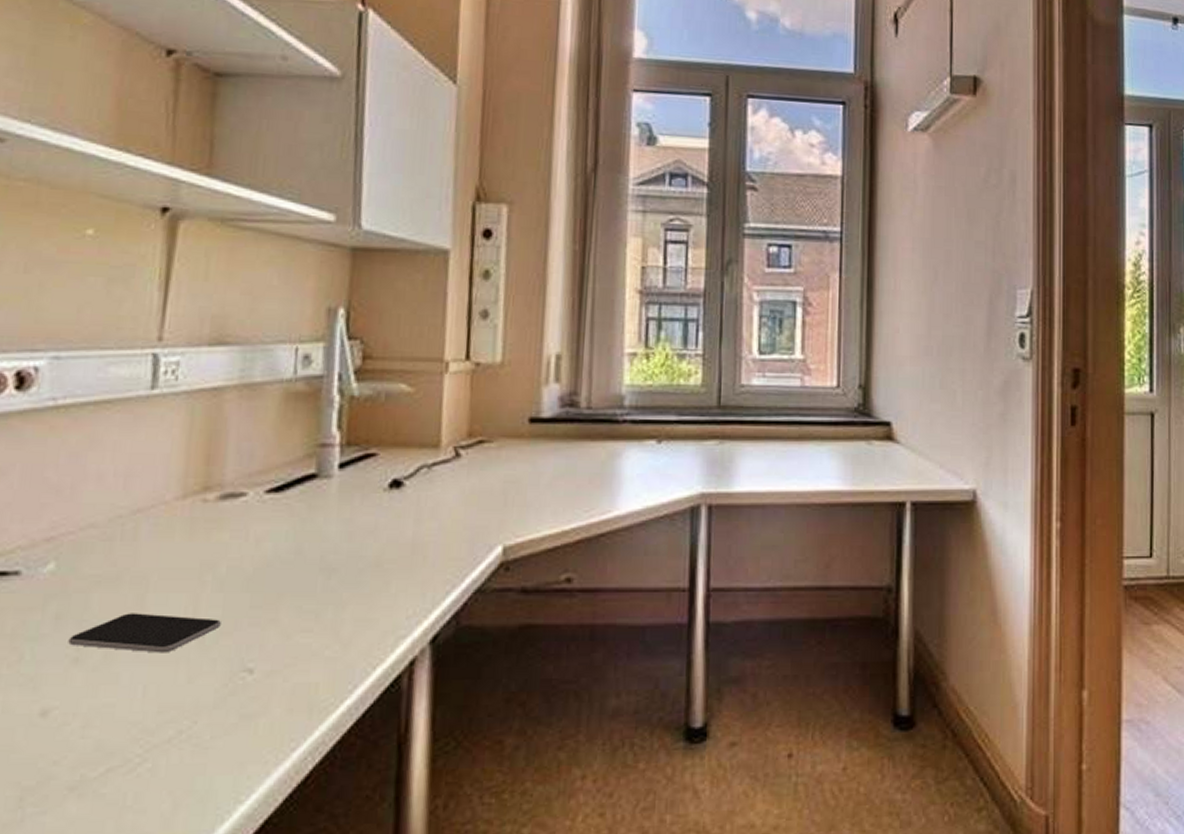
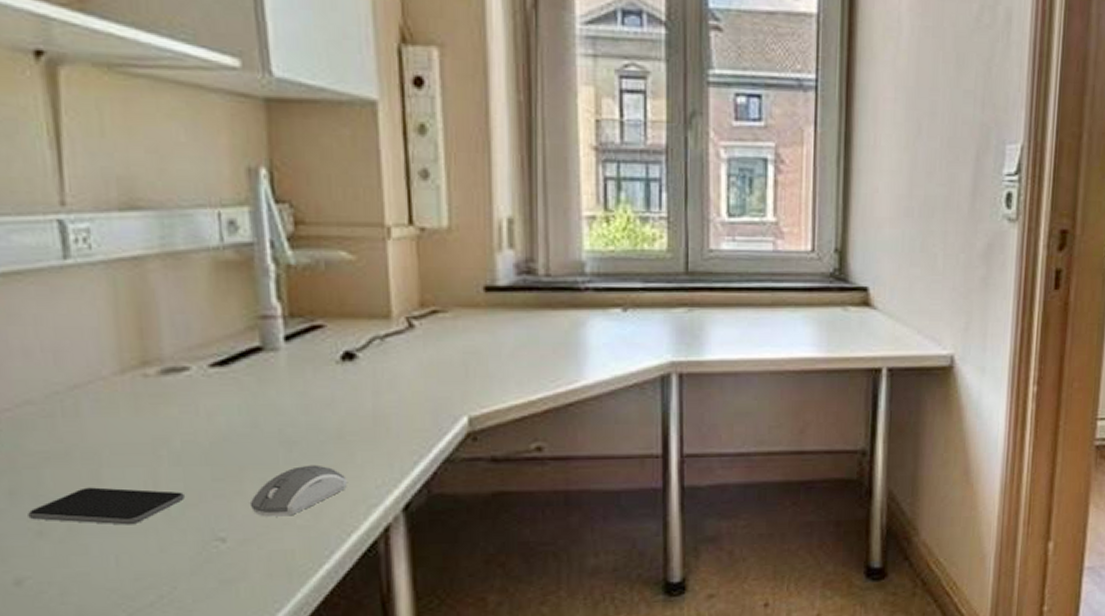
computer mouse: none [282,593,379,647] -> present [249,464,347,517]

